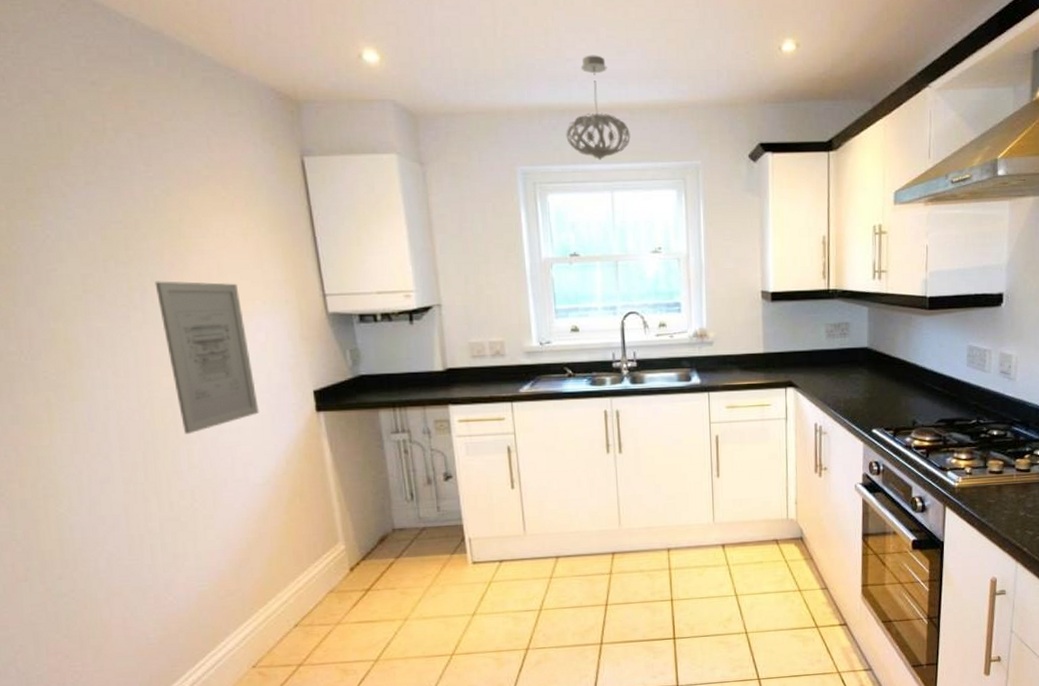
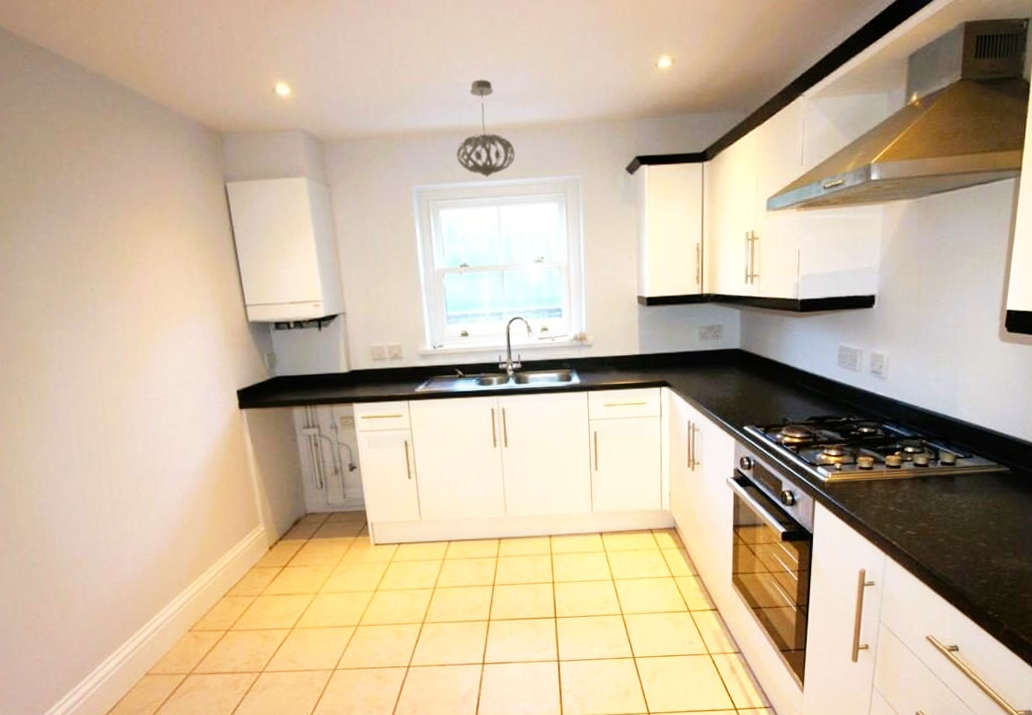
wall art: present [154,281,259,435] -> none [104,295,191,429]

